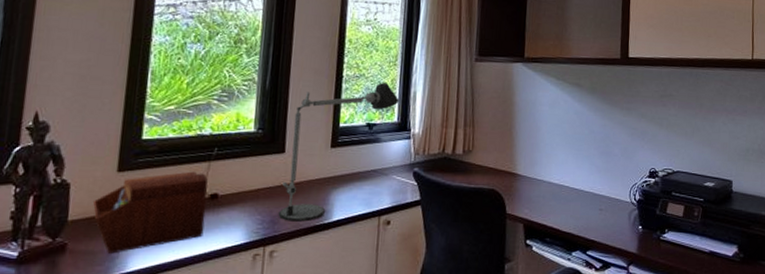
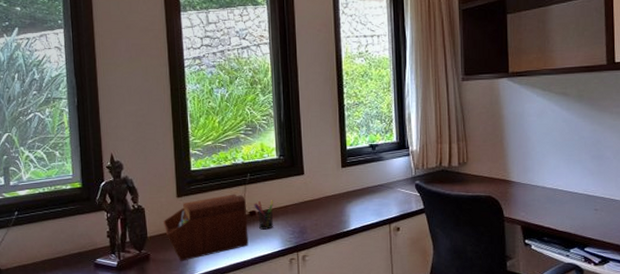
pen holder: none [217,181,243,217] -> present [254,200,274,230]
desk lamp: present [278,82,399,222] -> none [305,107,396,231]

